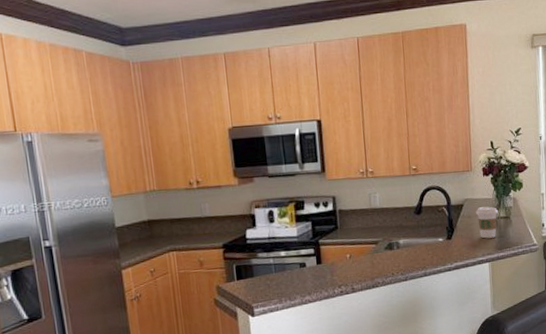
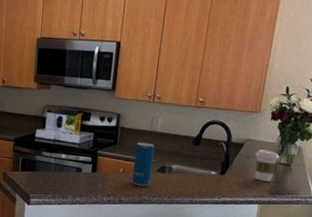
beverage can: none [358,221,381,270] -> present [132,142,154,187]

